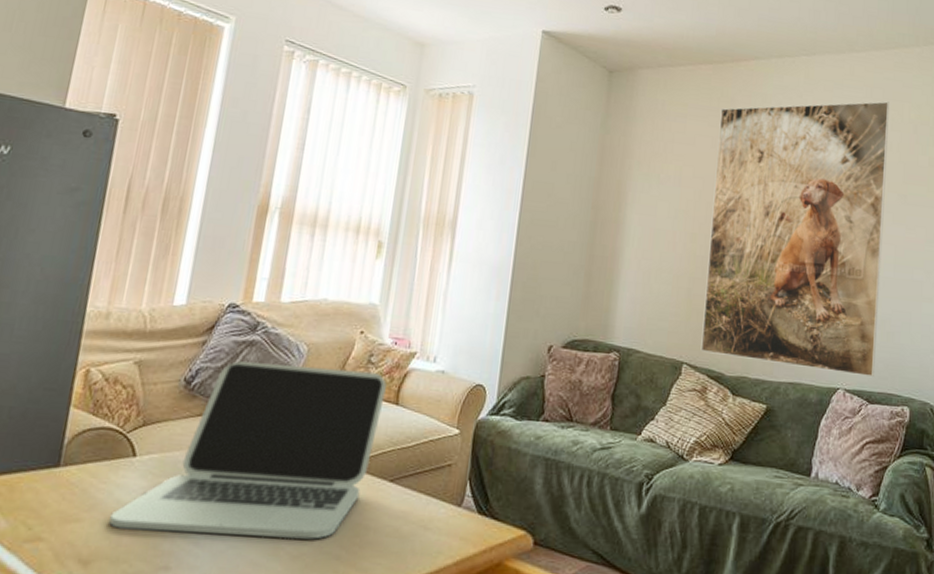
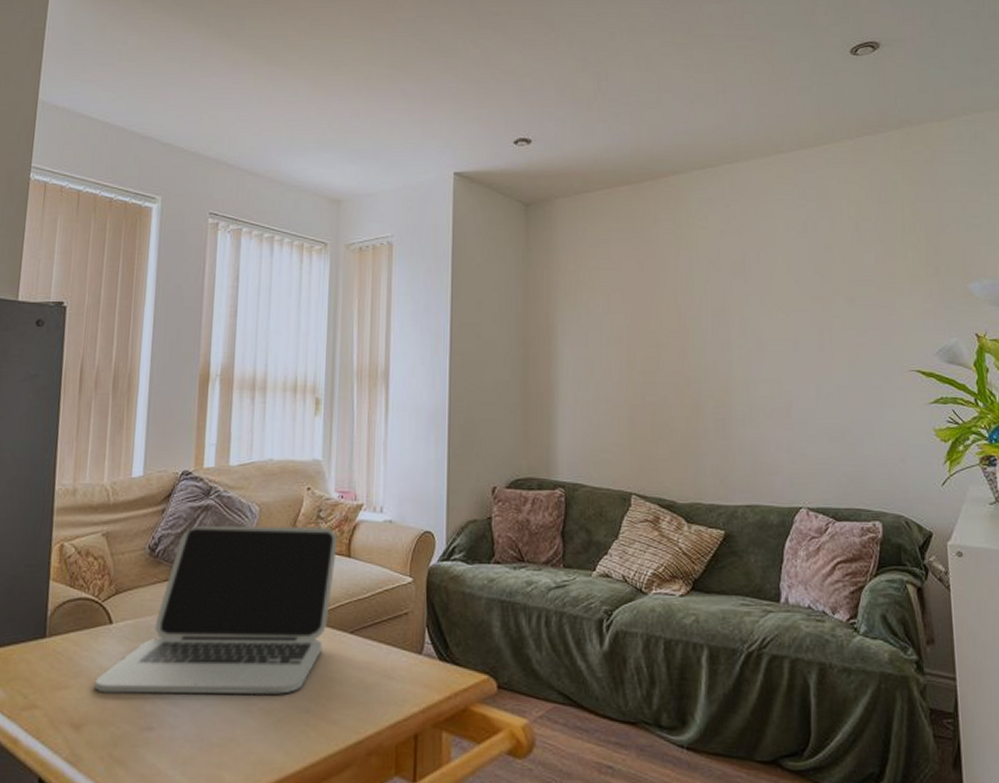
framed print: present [700,101,890,378] -> none [644,201,839,494]

